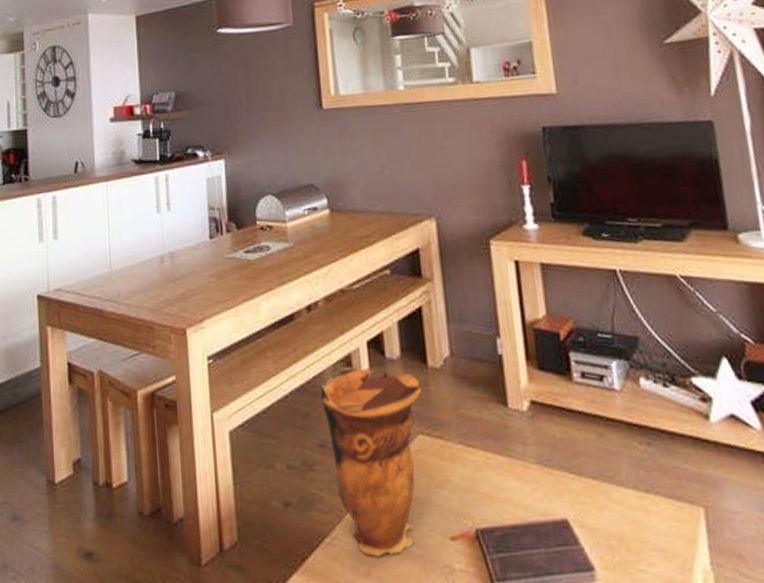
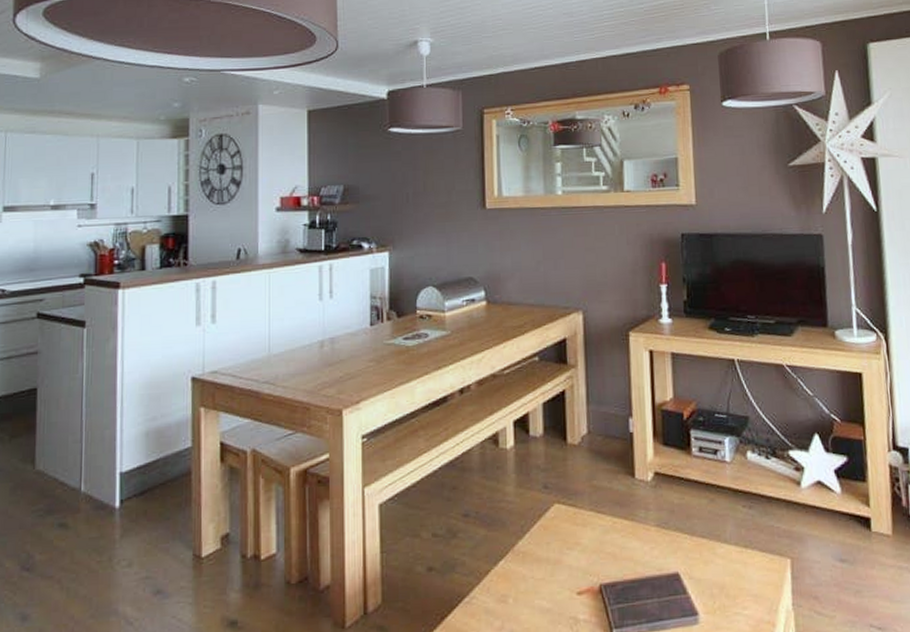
decorative vase: present [320,366,423,557] -> none [467,443,561,612]

